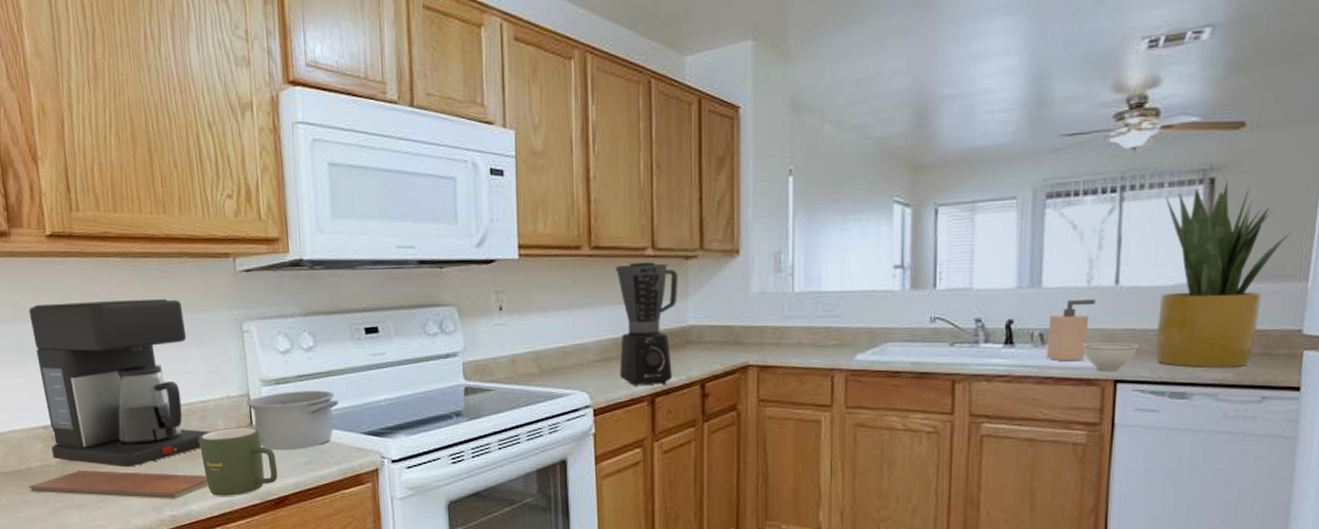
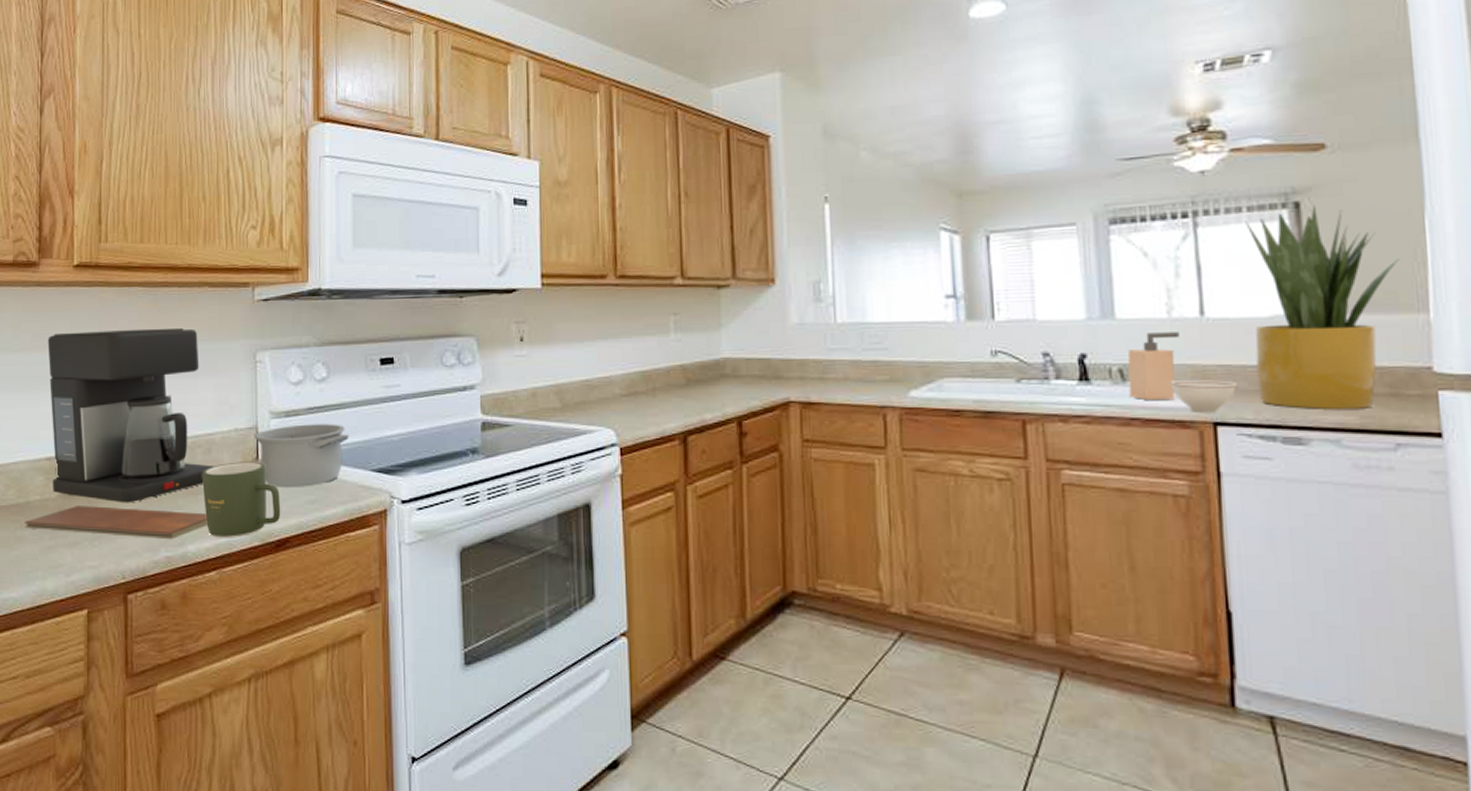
blender: present [615,262,679,386] -> none [642,291,710,423]

